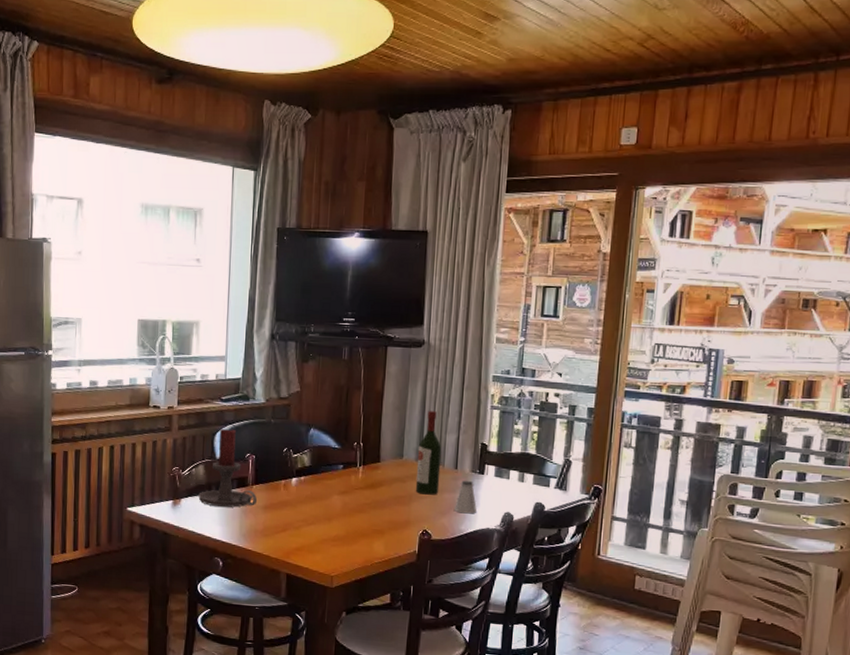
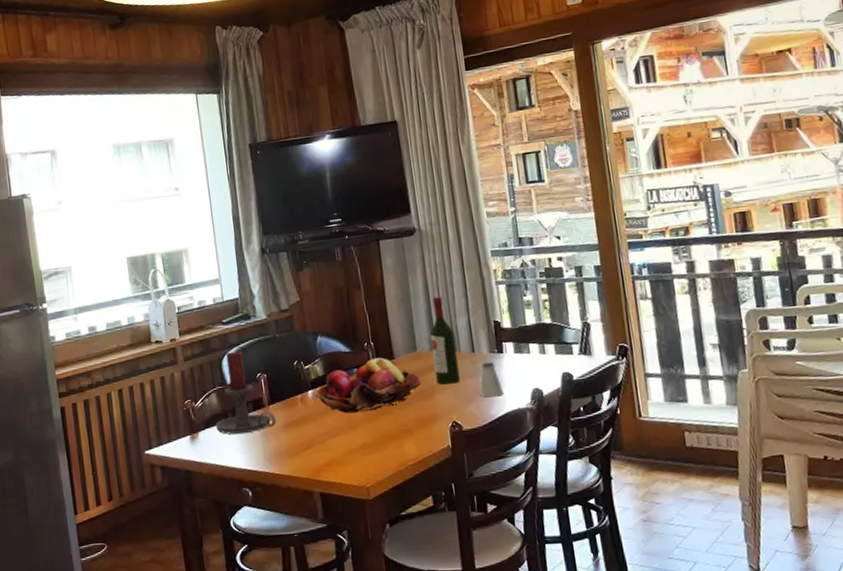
fruit basket: none [297,458,403,507] -> present [314,357,423,414]

